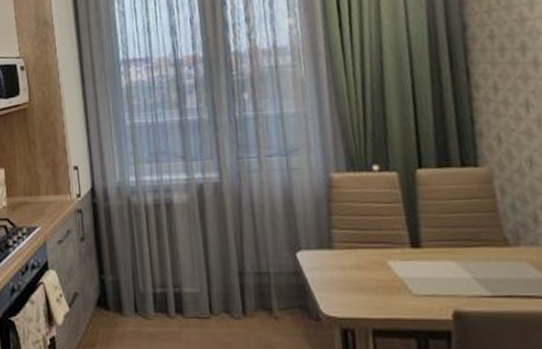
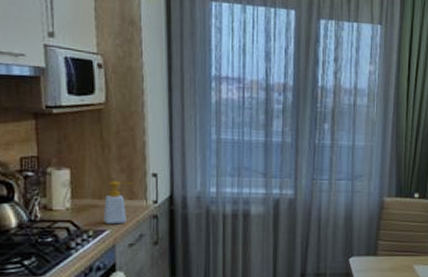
soap bottle: none [34,176,58,221] -> present [104,181,134,225]

